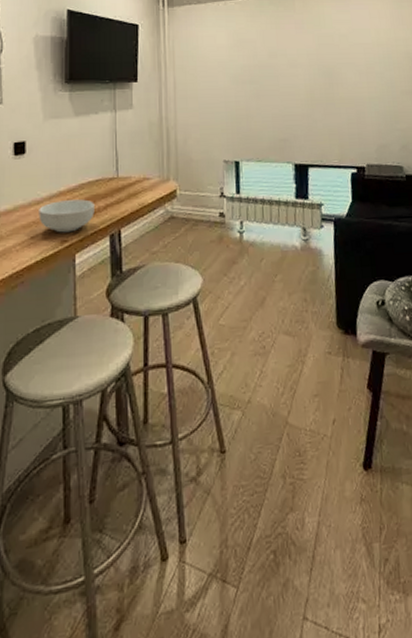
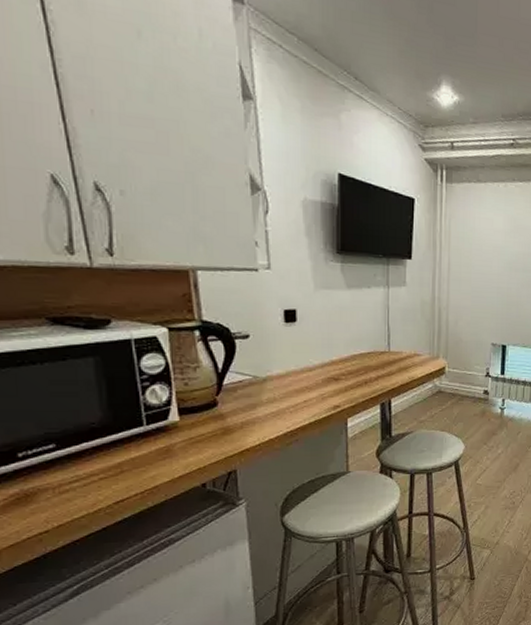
cereal bowl: present [39,199,95,233] -> none [311,369,366,399]

